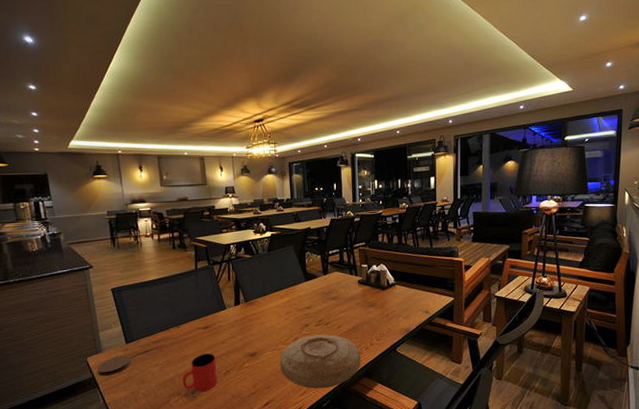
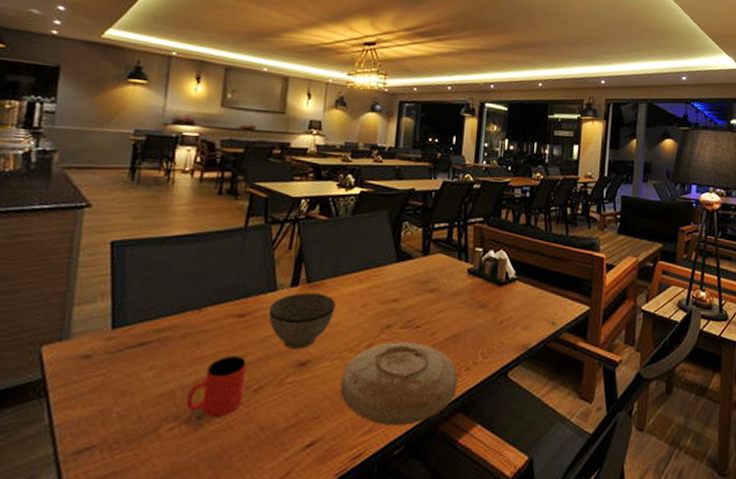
coaster: present [97,355,131,376] -> none [52,347,114,379]
bowl: none [224,308,267,346] -> present [269,292,336,349]

